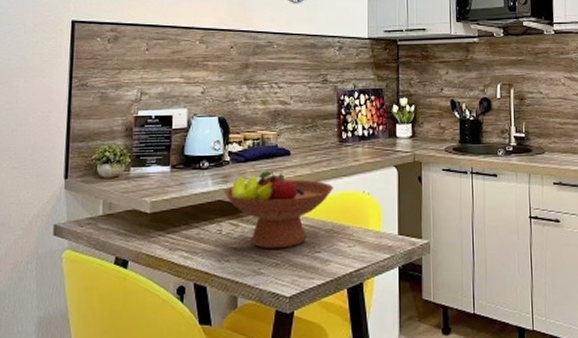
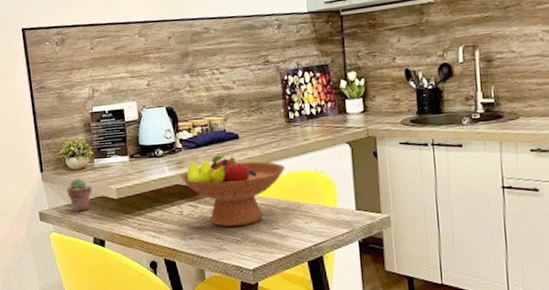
potted succulent: none [92,188,123,227] -> present [66,178,92,212]

